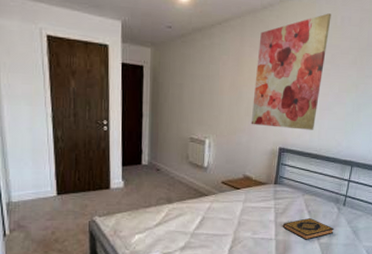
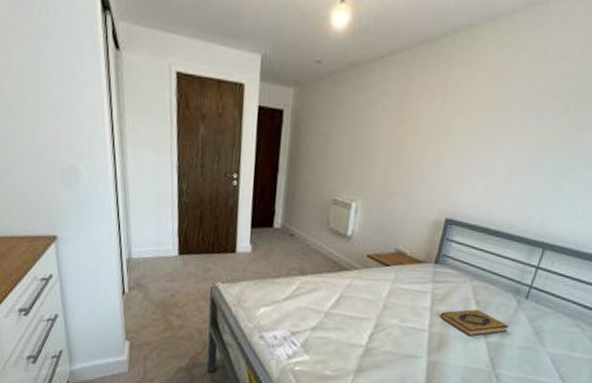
wall art: present [251,13,331,130] -> none [411,42,539,199]

